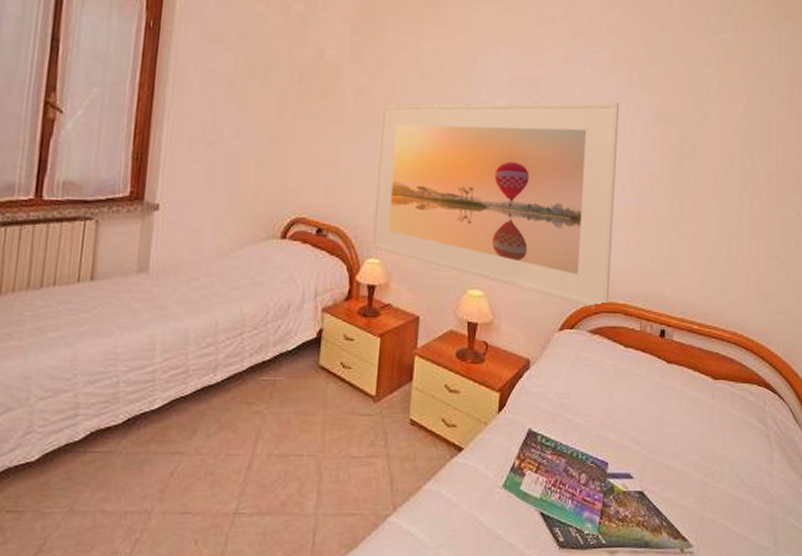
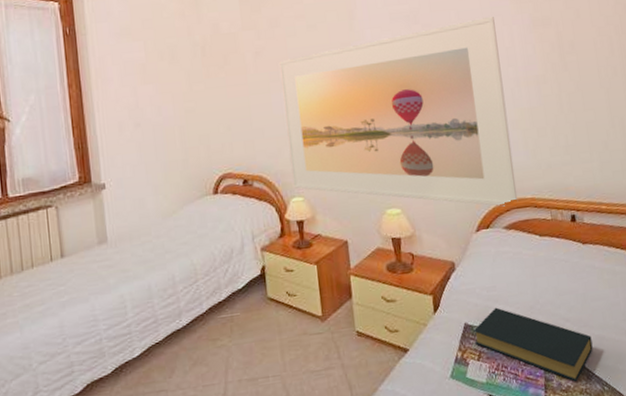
hardback book: none [536,417,659,512] -> present [473,307,593,382]

